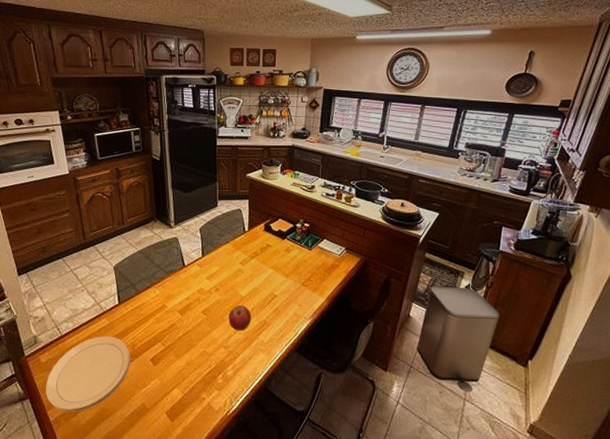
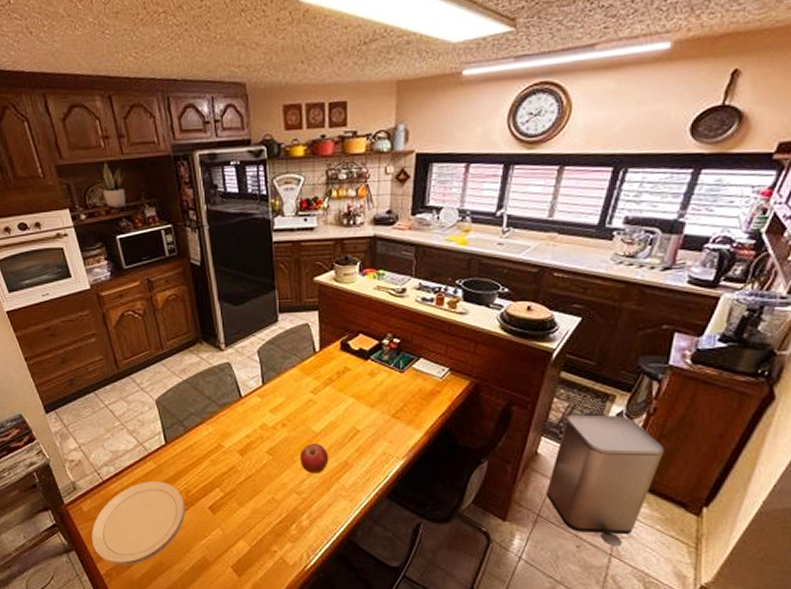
potted plant: none [82,78,108,113] -> present [94,161,127,209]

